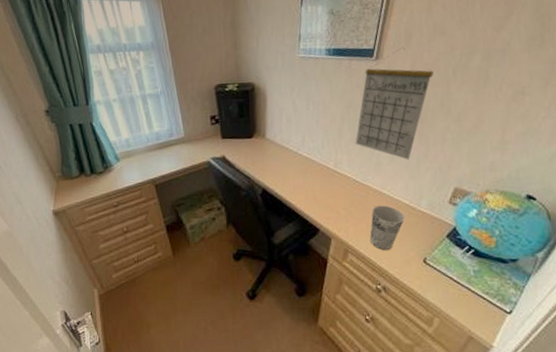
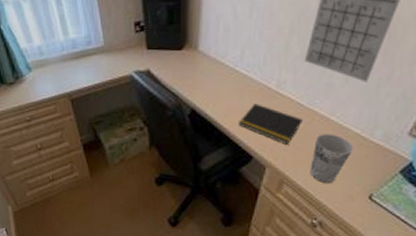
notepad: none [305,182,359,217] -> present [239,104,303,145]

